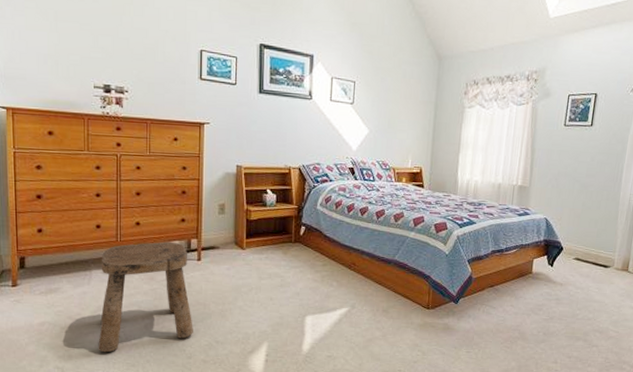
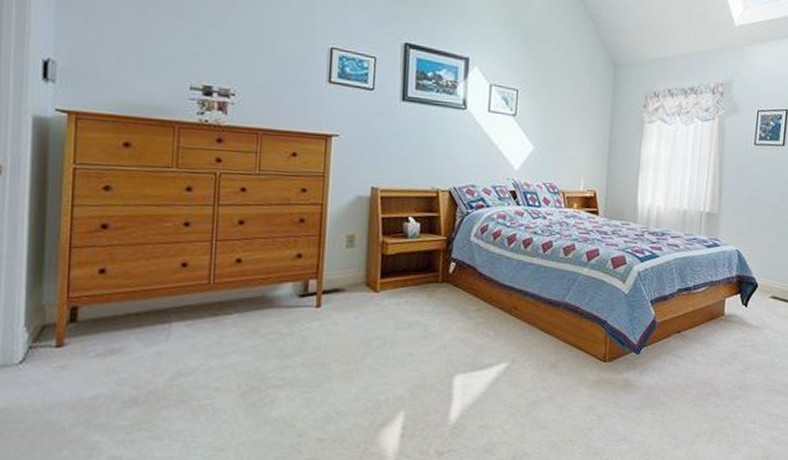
stool: present [98,242,193,353] -> none [174,283,307,434]

